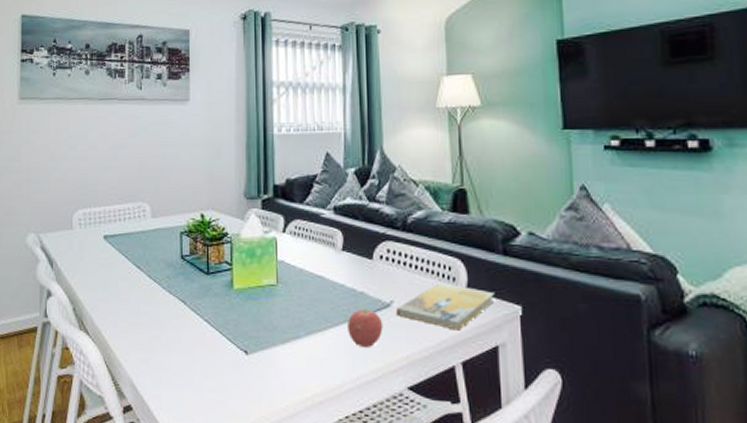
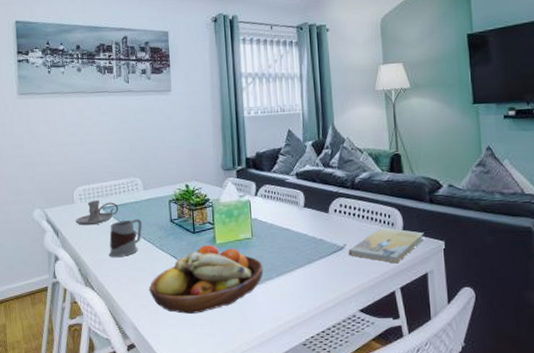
candle holder: none [72,227,122,257] -> present [75,200,119,226]
mug: none [109,252,148,298] -> present [109,219,142,258]
fruit bowl: none [152,289,289,375] -> present [149,244,263,314]
apple: present [347,308,383,347] -> none [310,252,339,282]

